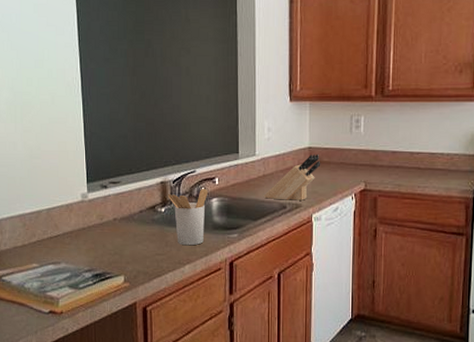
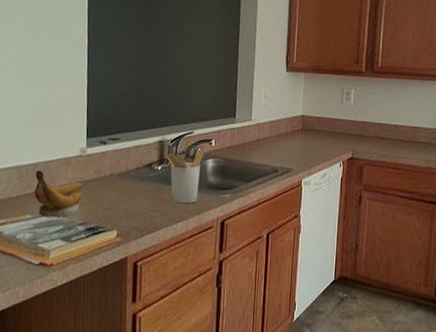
banana: none [39,218,88,265] -> present [35,170,84,218]
knife block: present [263,155,321,200] -> none [257,122,313,165]

